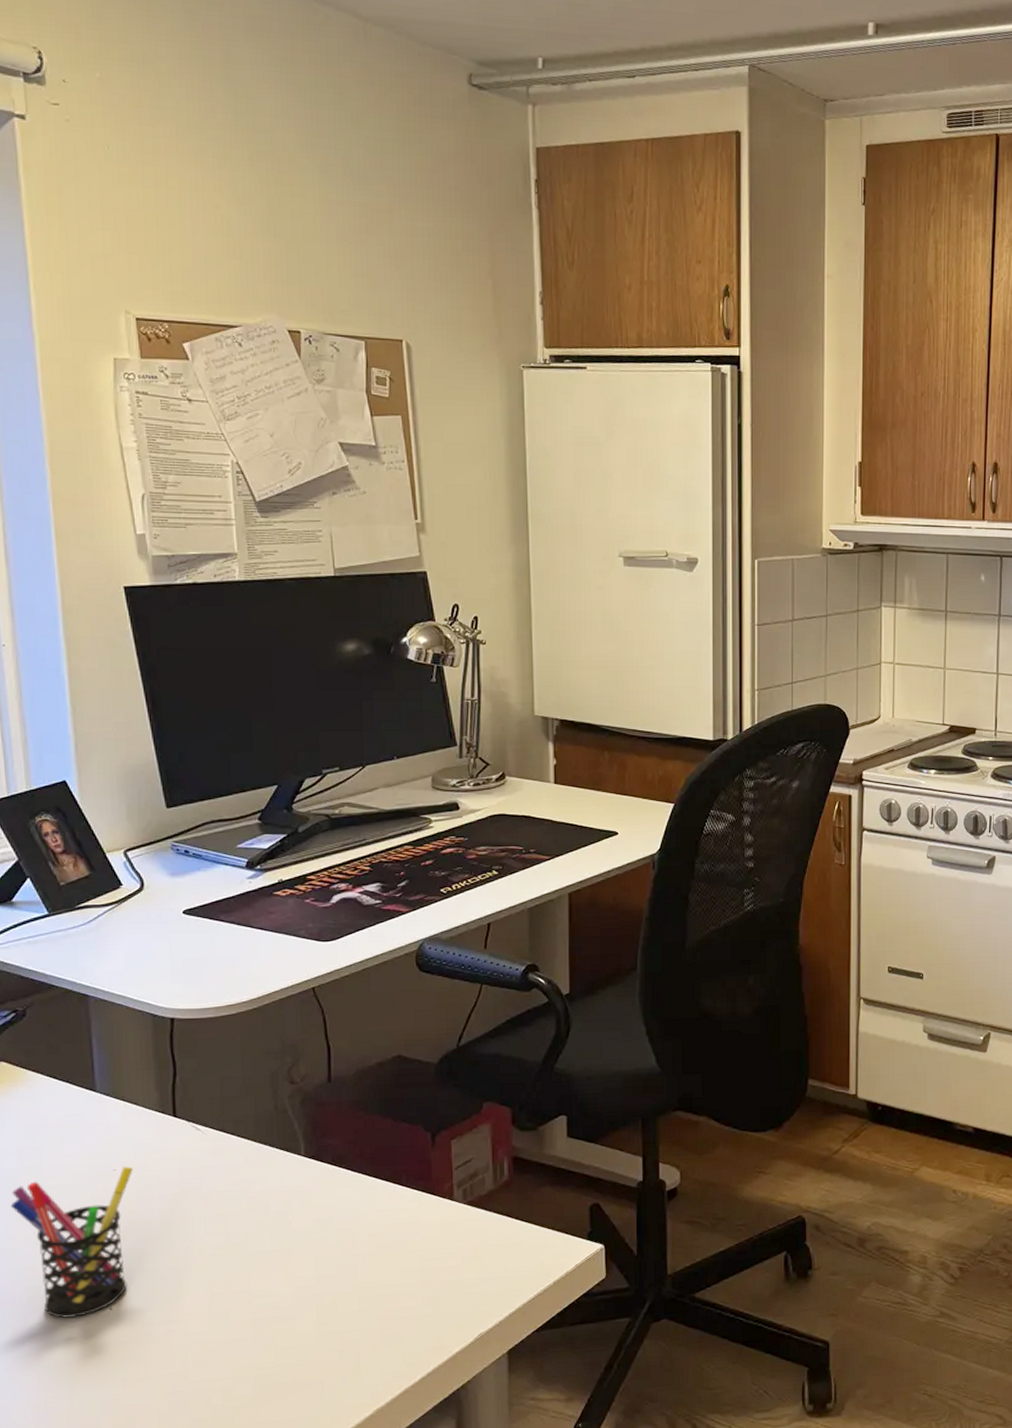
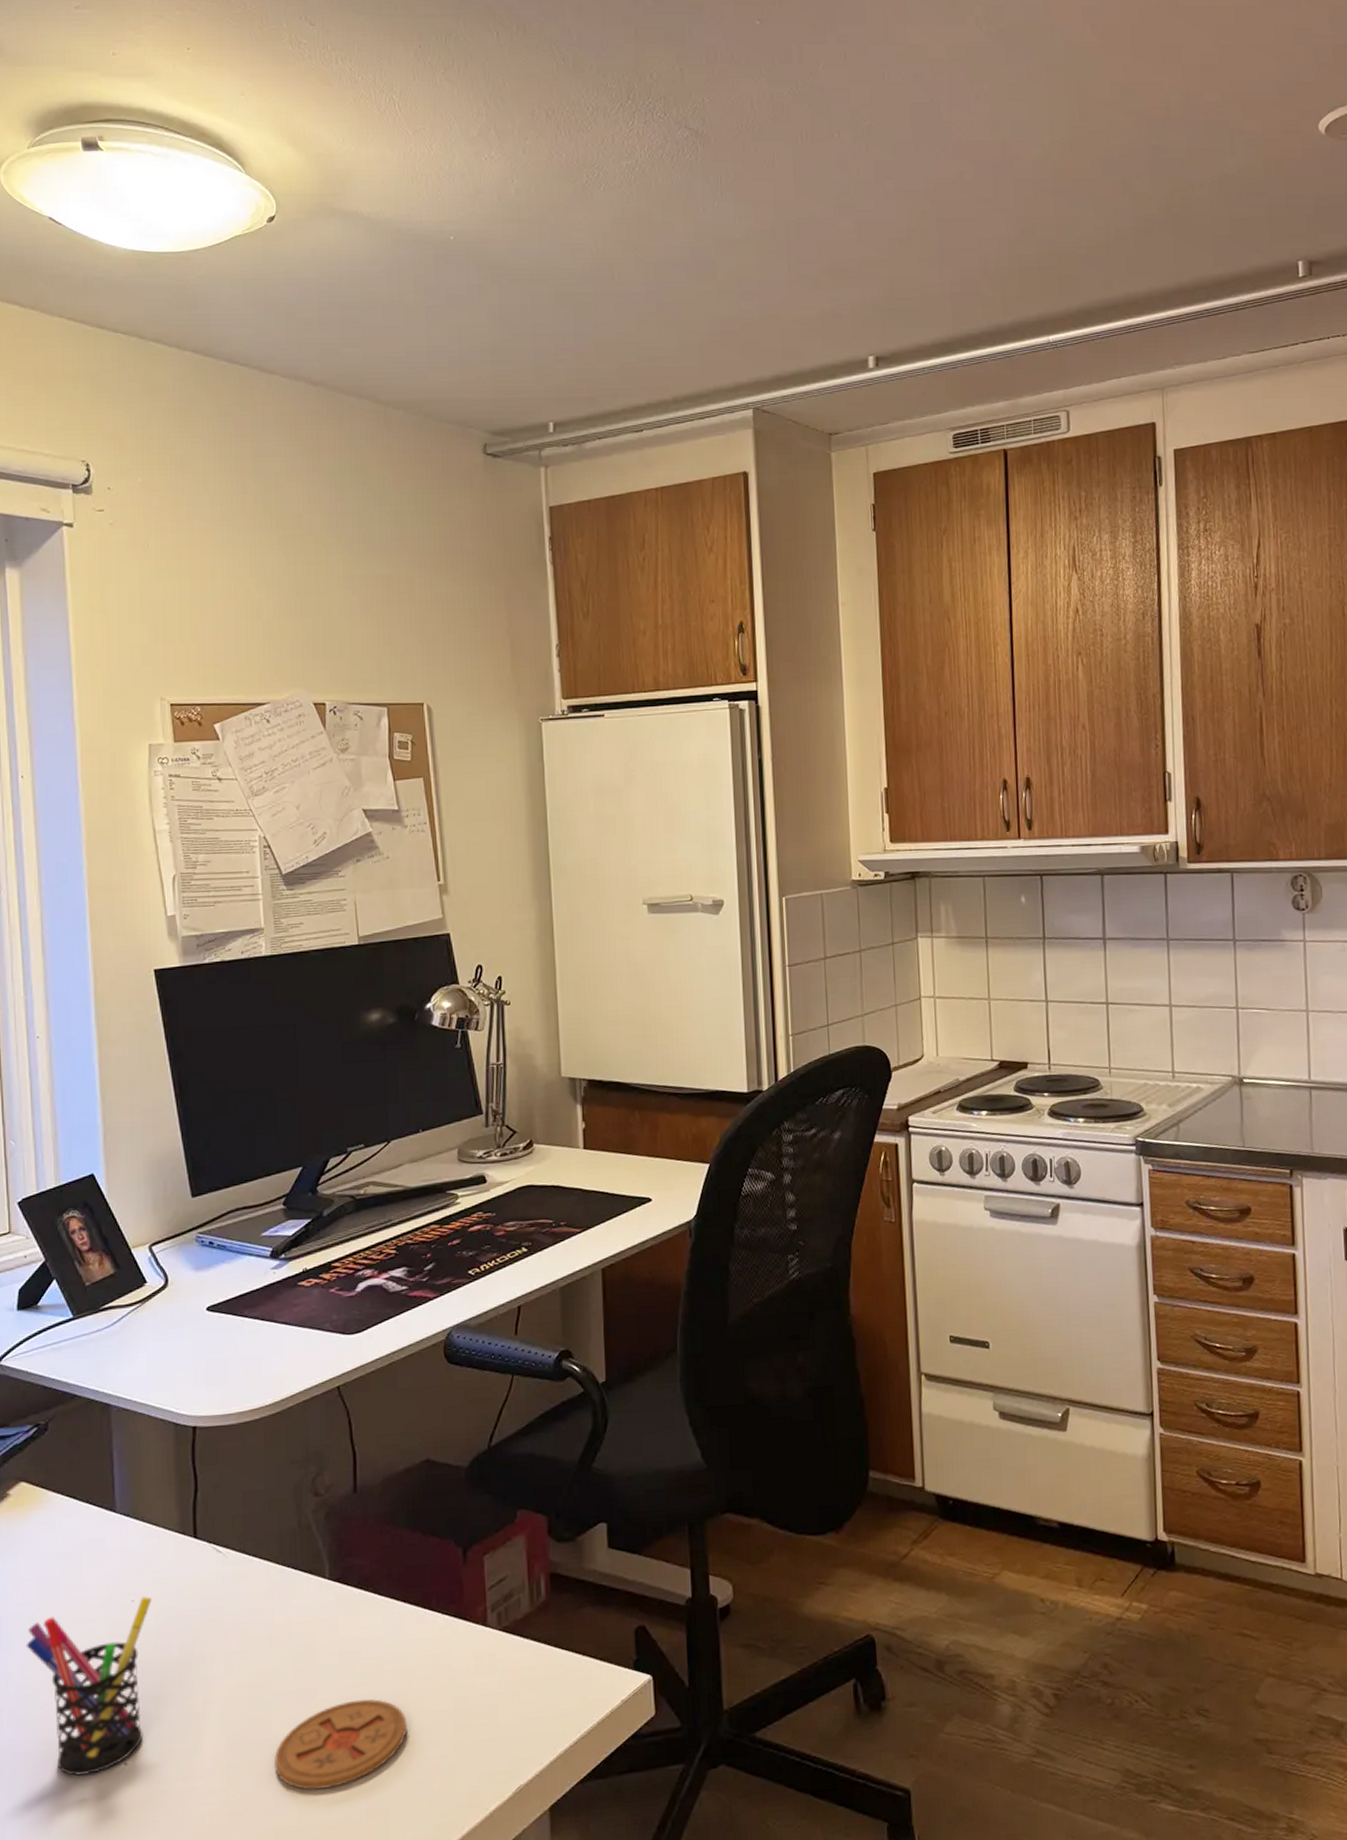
coaster: none [252,1258,378,1334] -> present [273,1699,408,1790]

